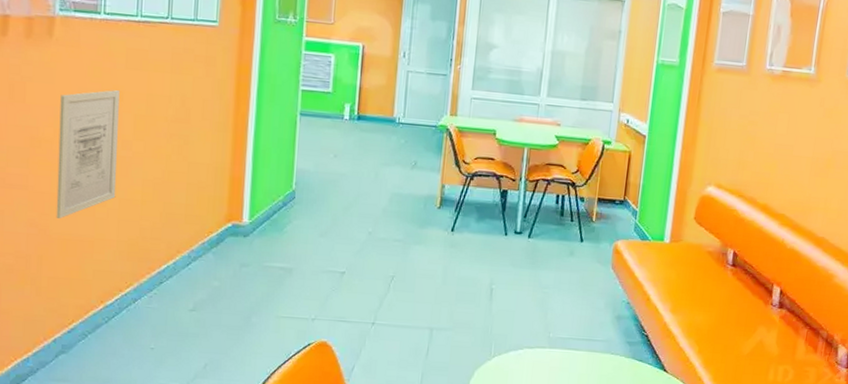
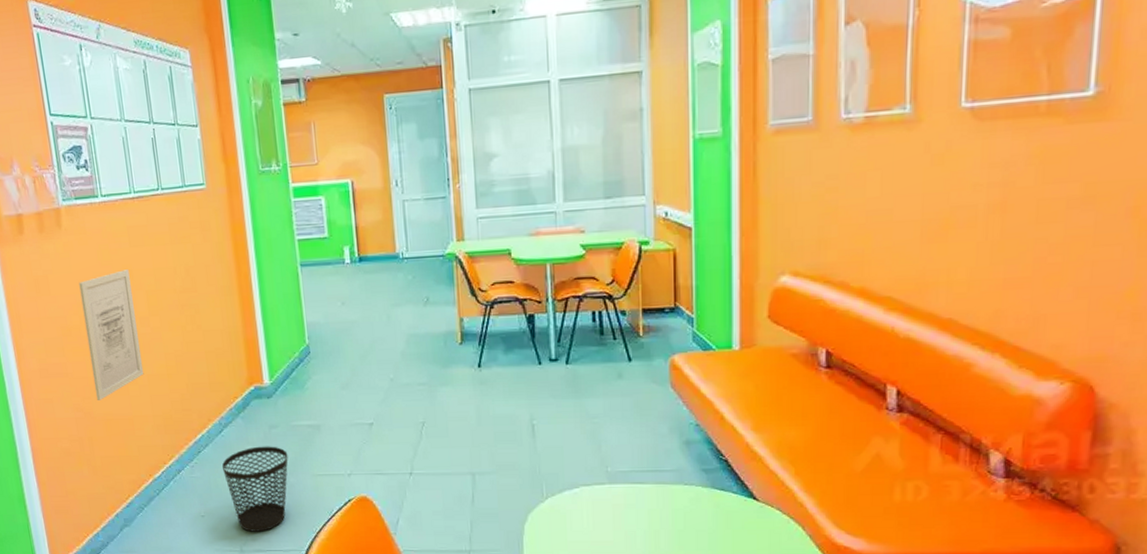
wastebasket: none [183,283,255,369] -> present [222,446,288,532]

